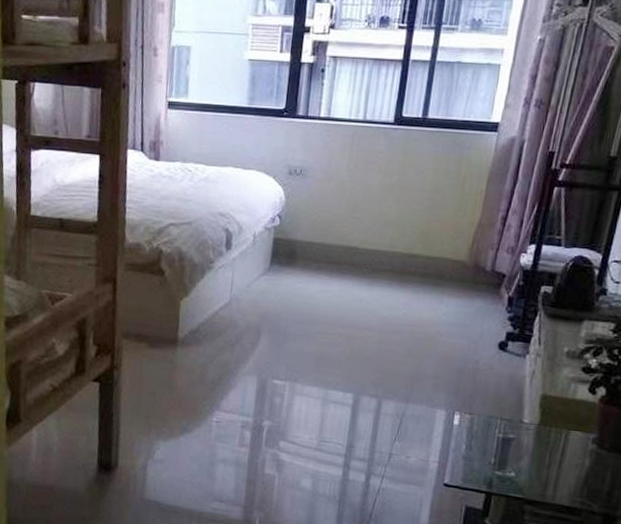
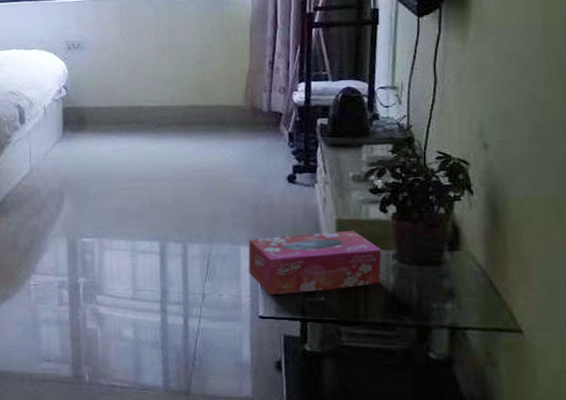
tissue box: none [441,403,583,467] -> present [248,230,382,296]

